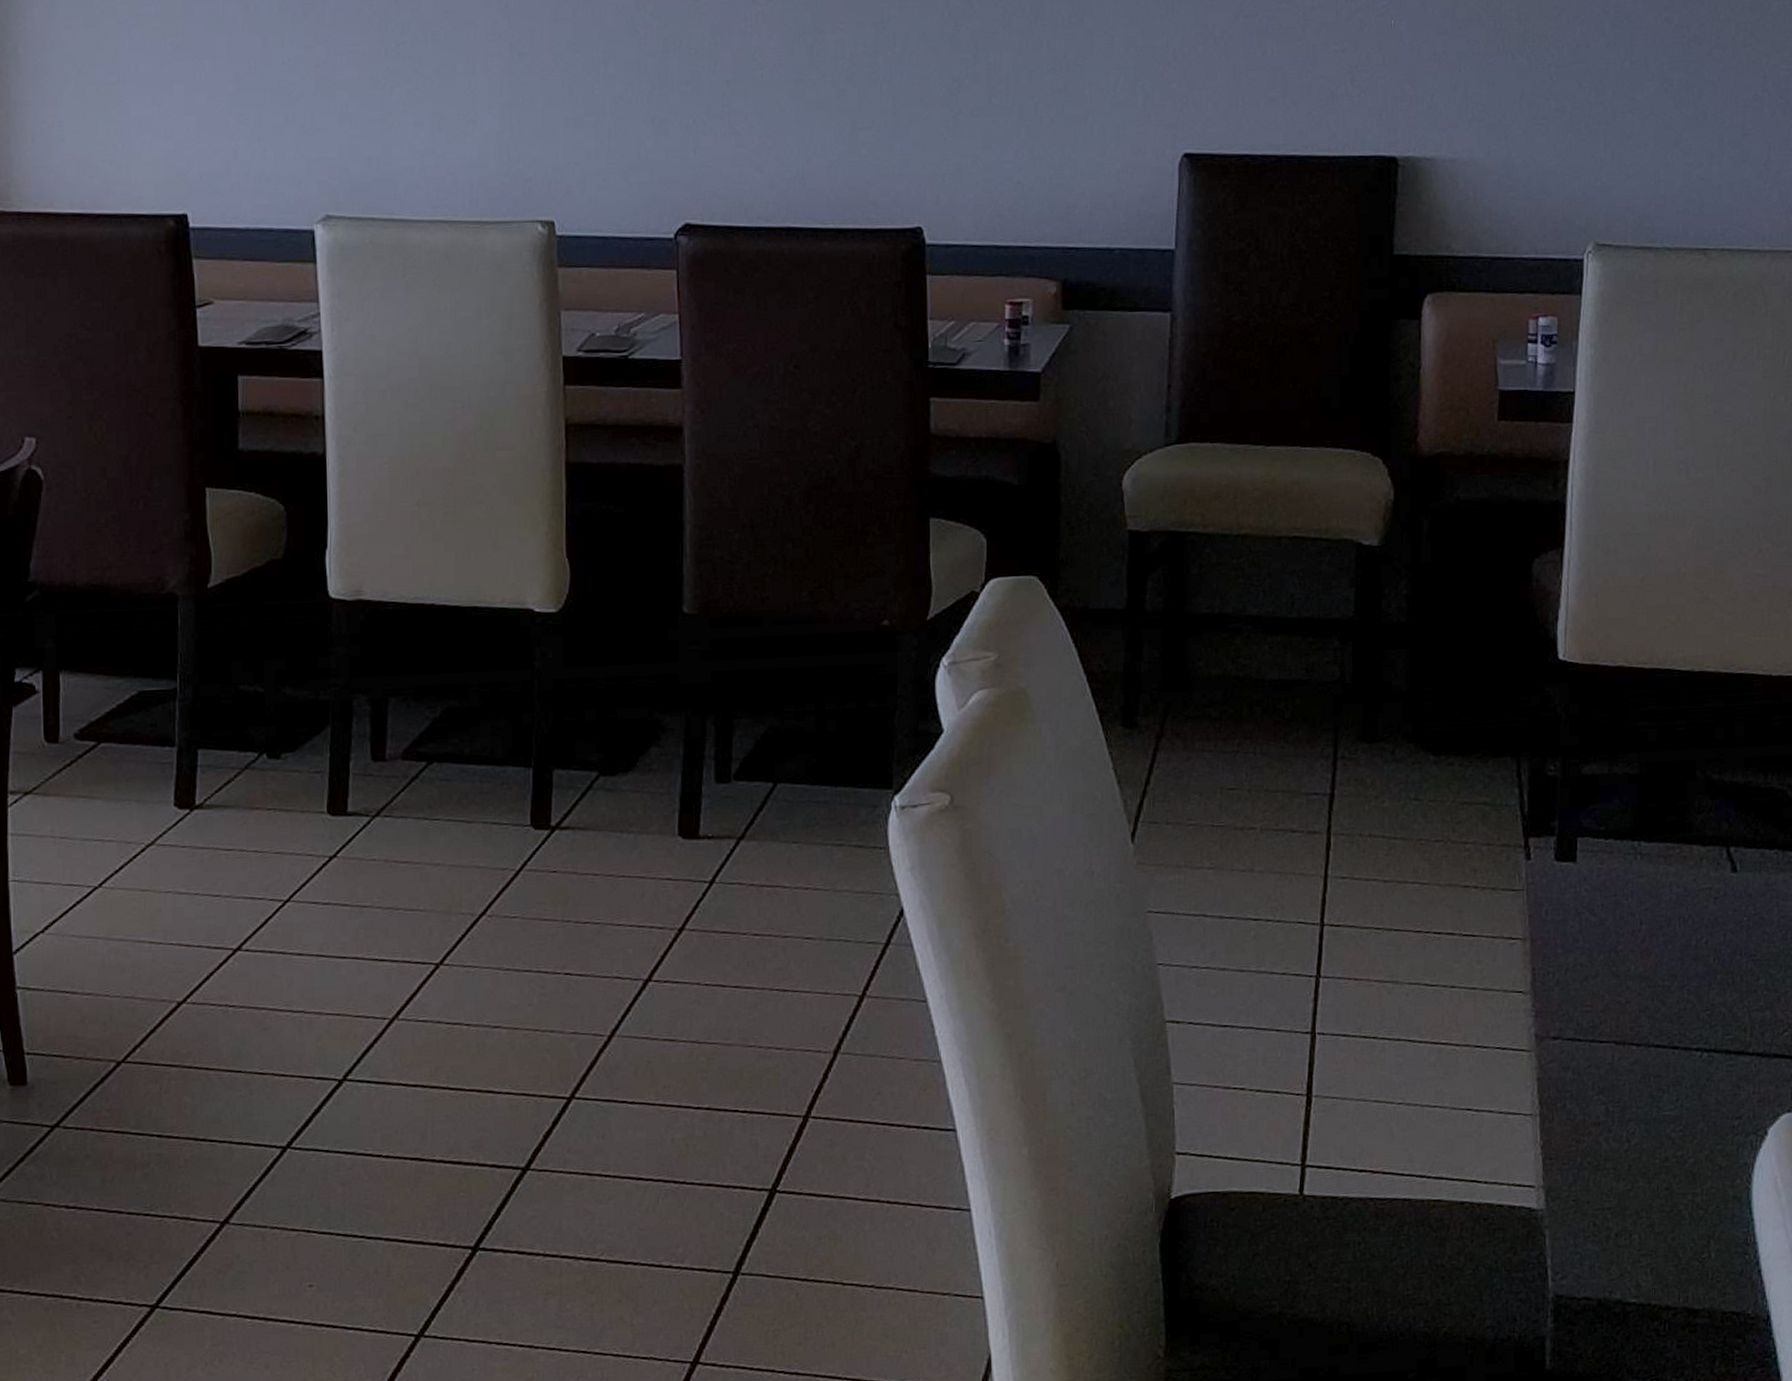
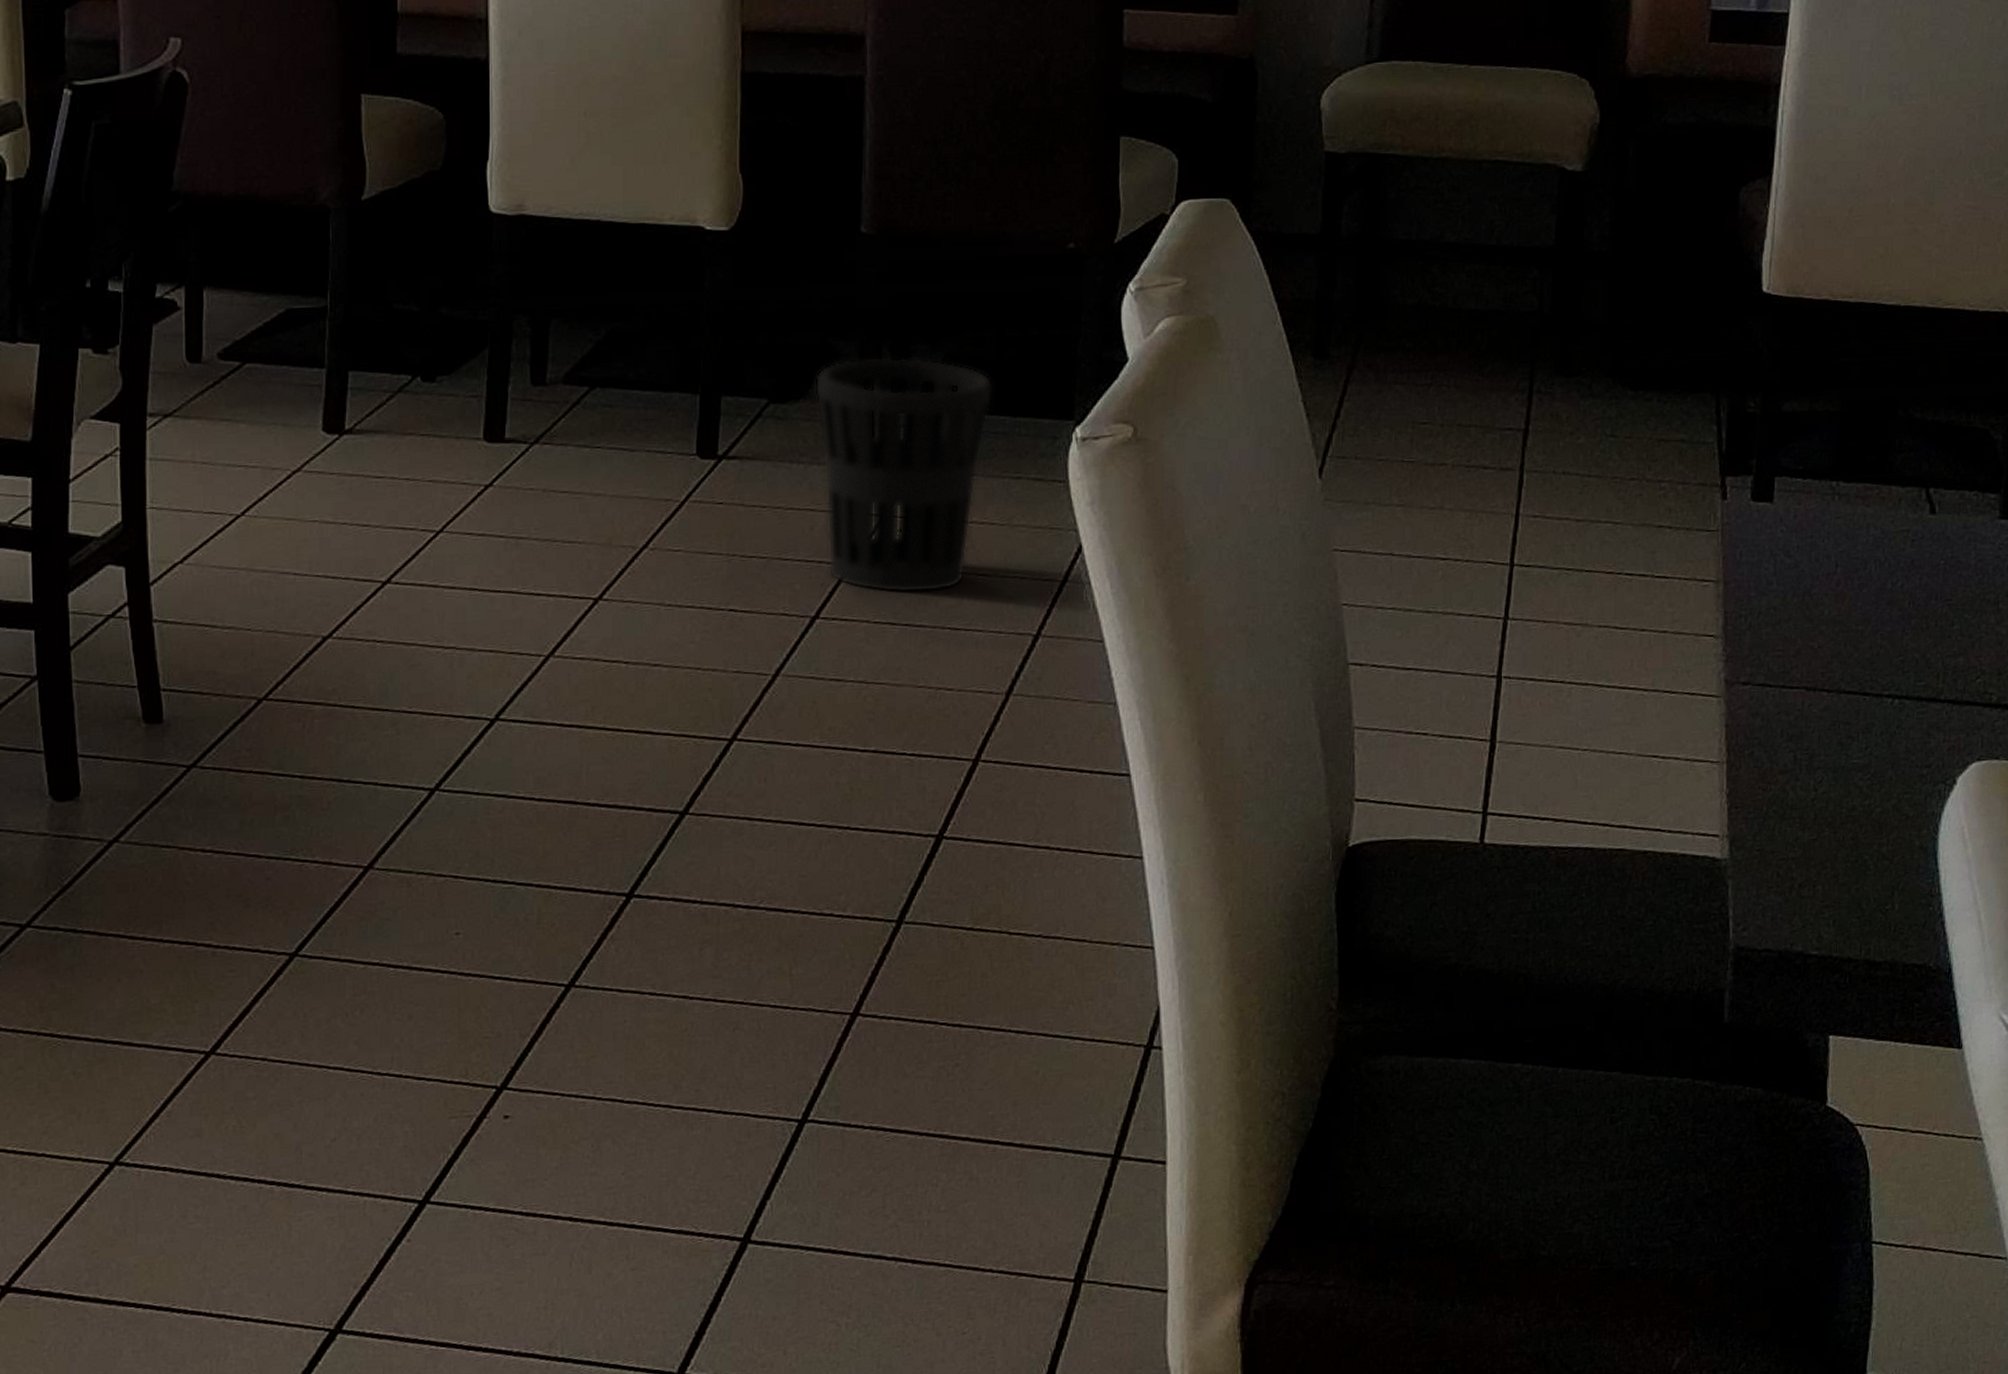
wastebasket: none [643,730,814,957] -> present [815,357,993,594]

